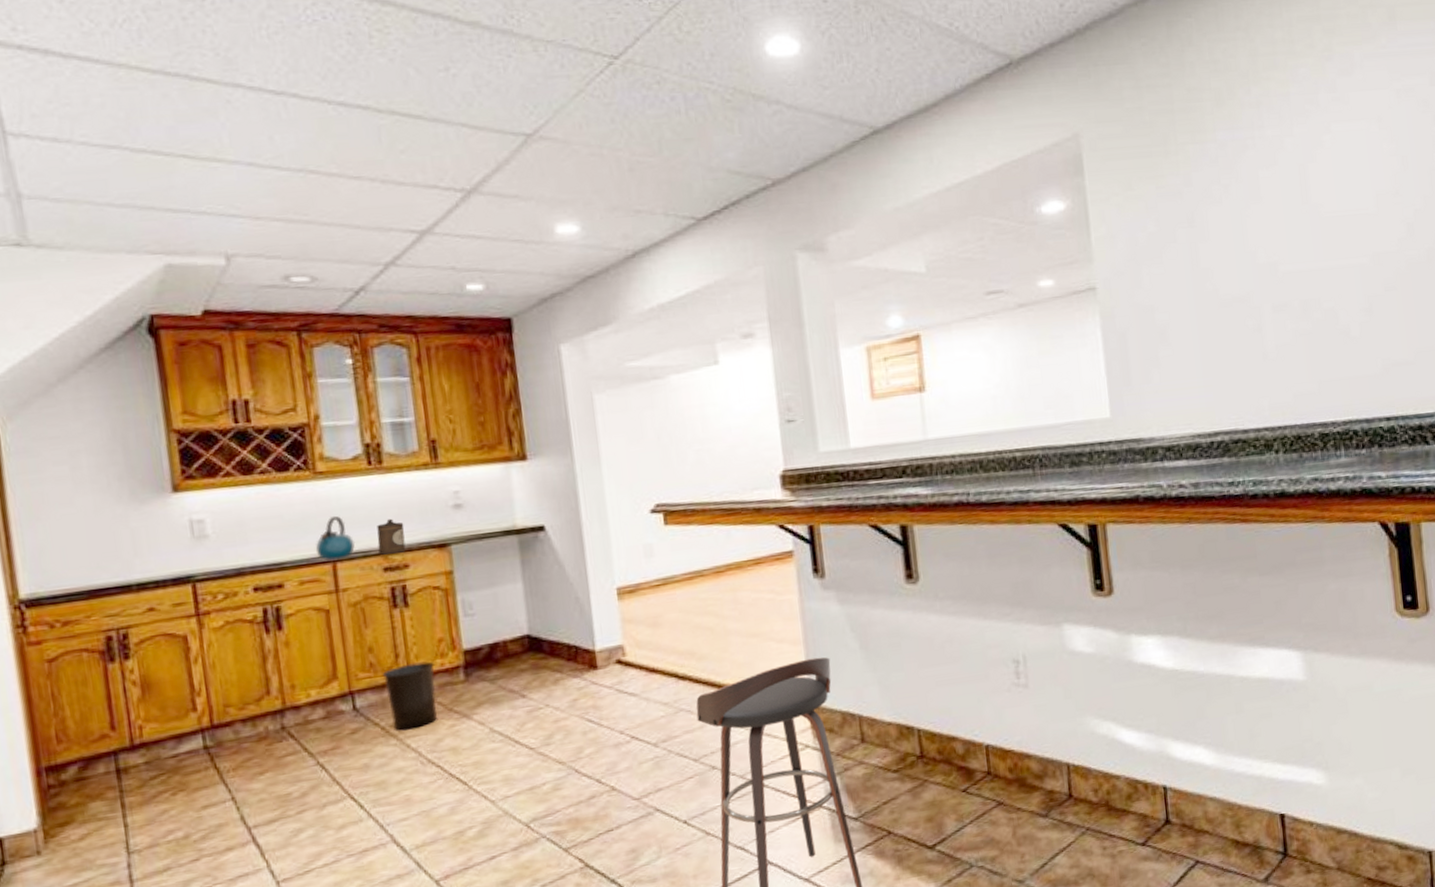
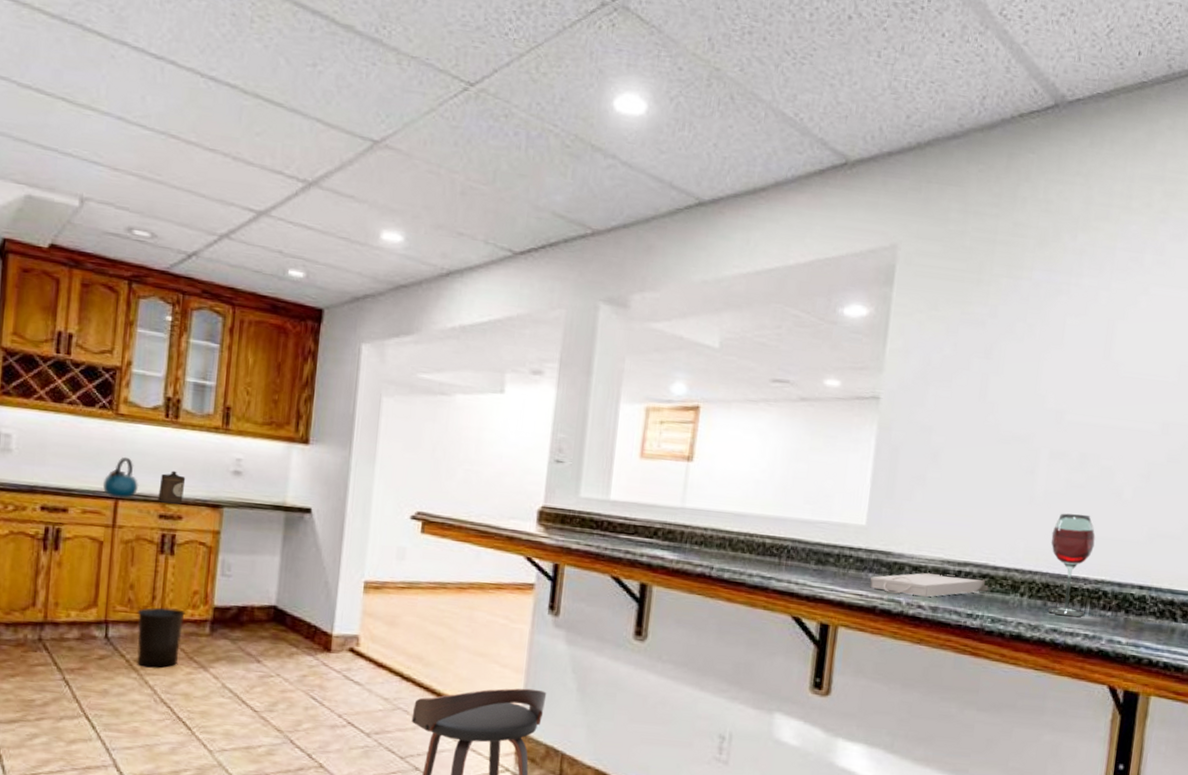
tray: none [1127,444,1244,480] -> present [870,572,989,598]
wineglass: none [1291,359,1340,464] -> present [1047,513,1096,617]

